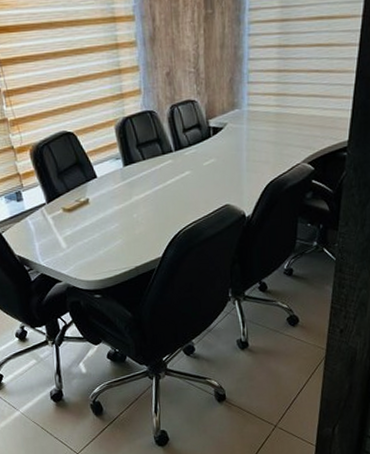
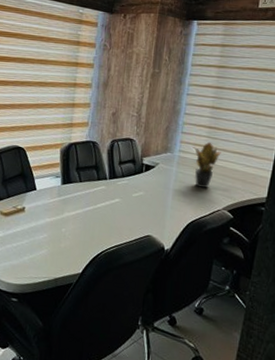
potted plant: none [259,88,295,142] -> present [190,141,221,188]

